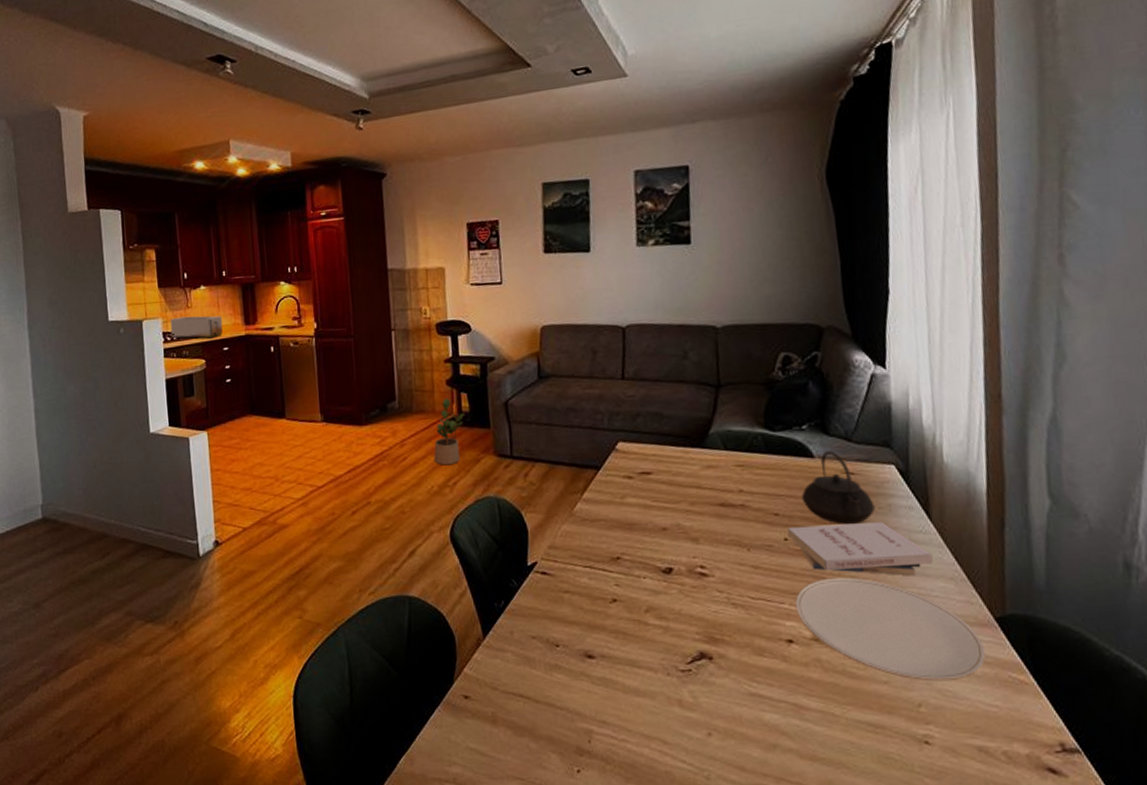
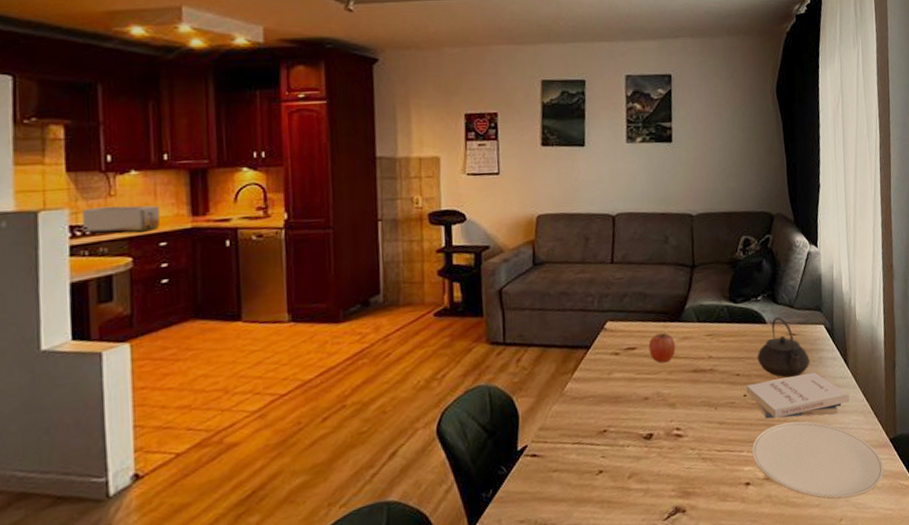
potted plant: present [434,398,465,466] -> none [421,288,457,358]
fruit: none [666,458,698,493] -> present [648,332,675,363]

